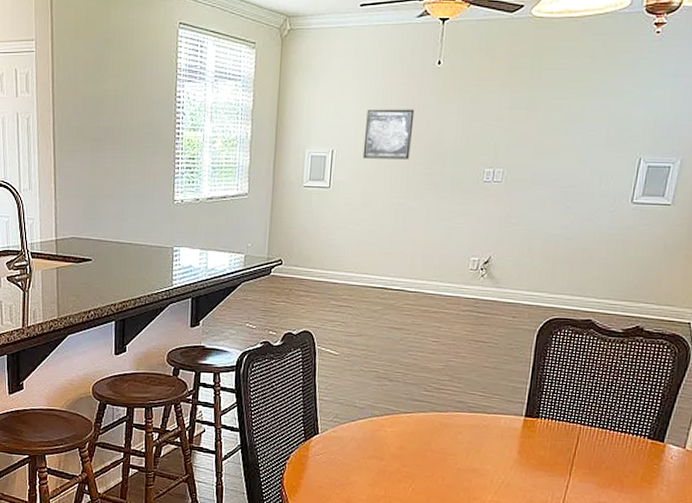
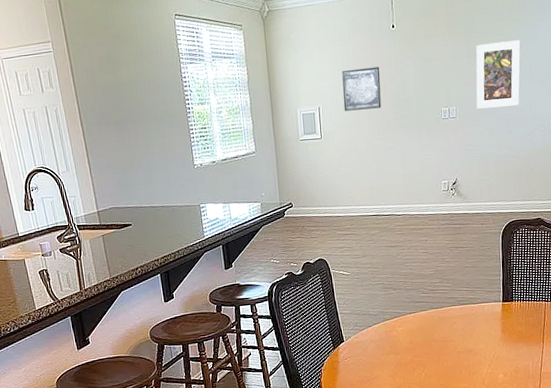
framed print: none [529,95,600,176] -> present [476,40,521,109]

